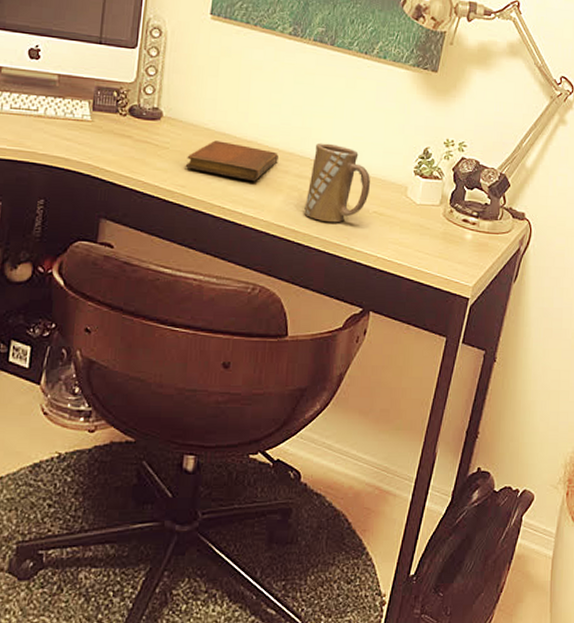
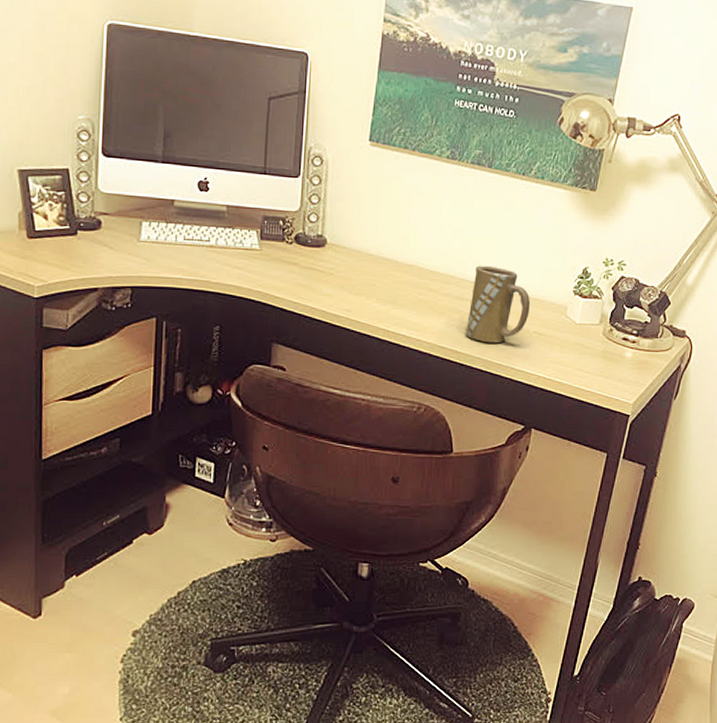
notebook: present [186,140,278,181] -> none [351,265,439,304]

